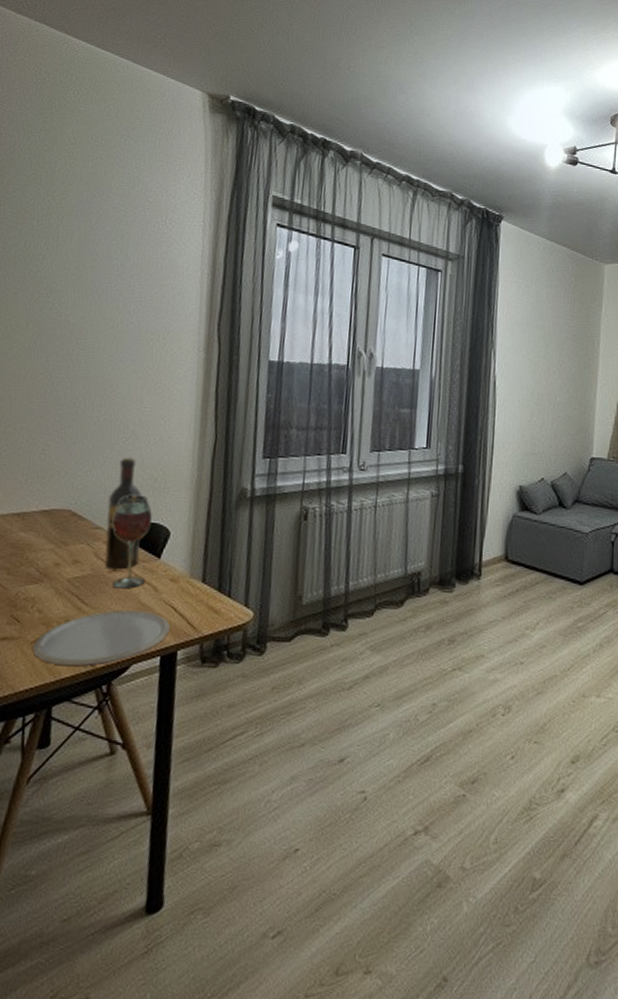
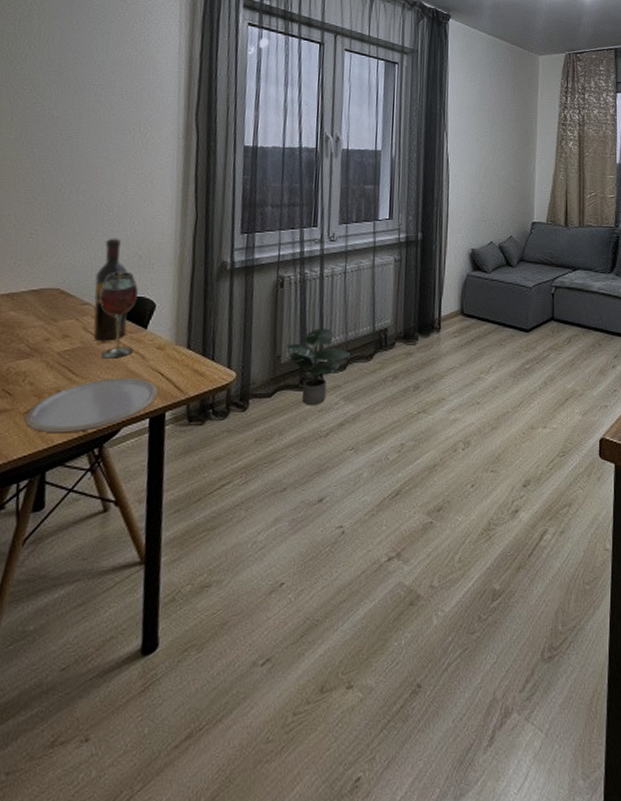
potted plant: none [308,567,378,653] -> present [286,328,350,405]

